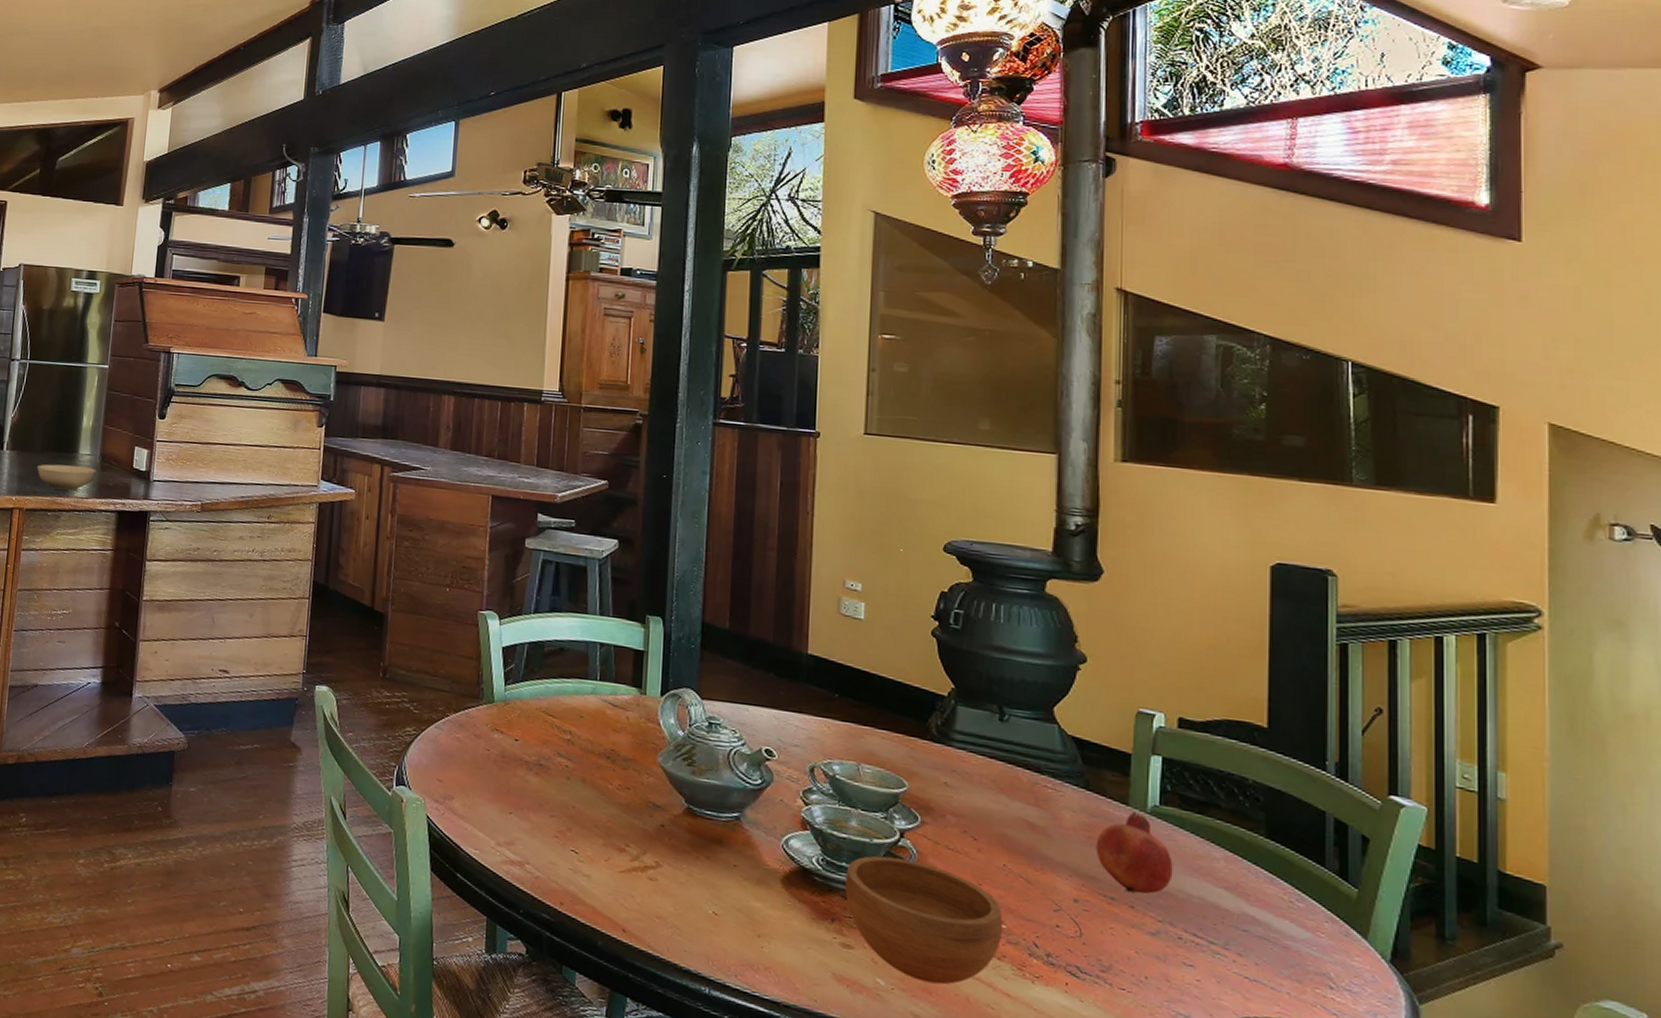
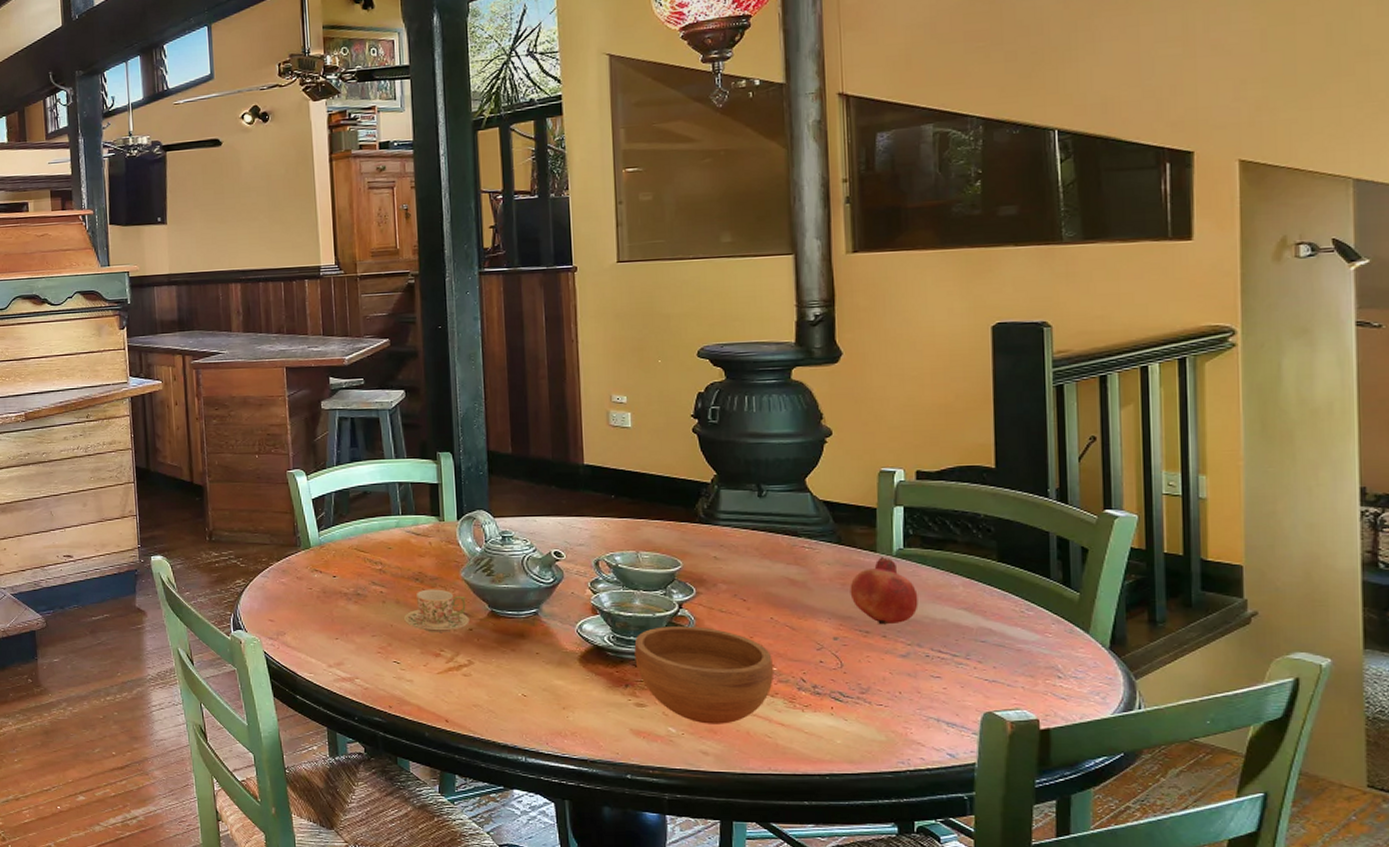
teacup: none [589,770,662,825] -> present [404,589,470,632]

